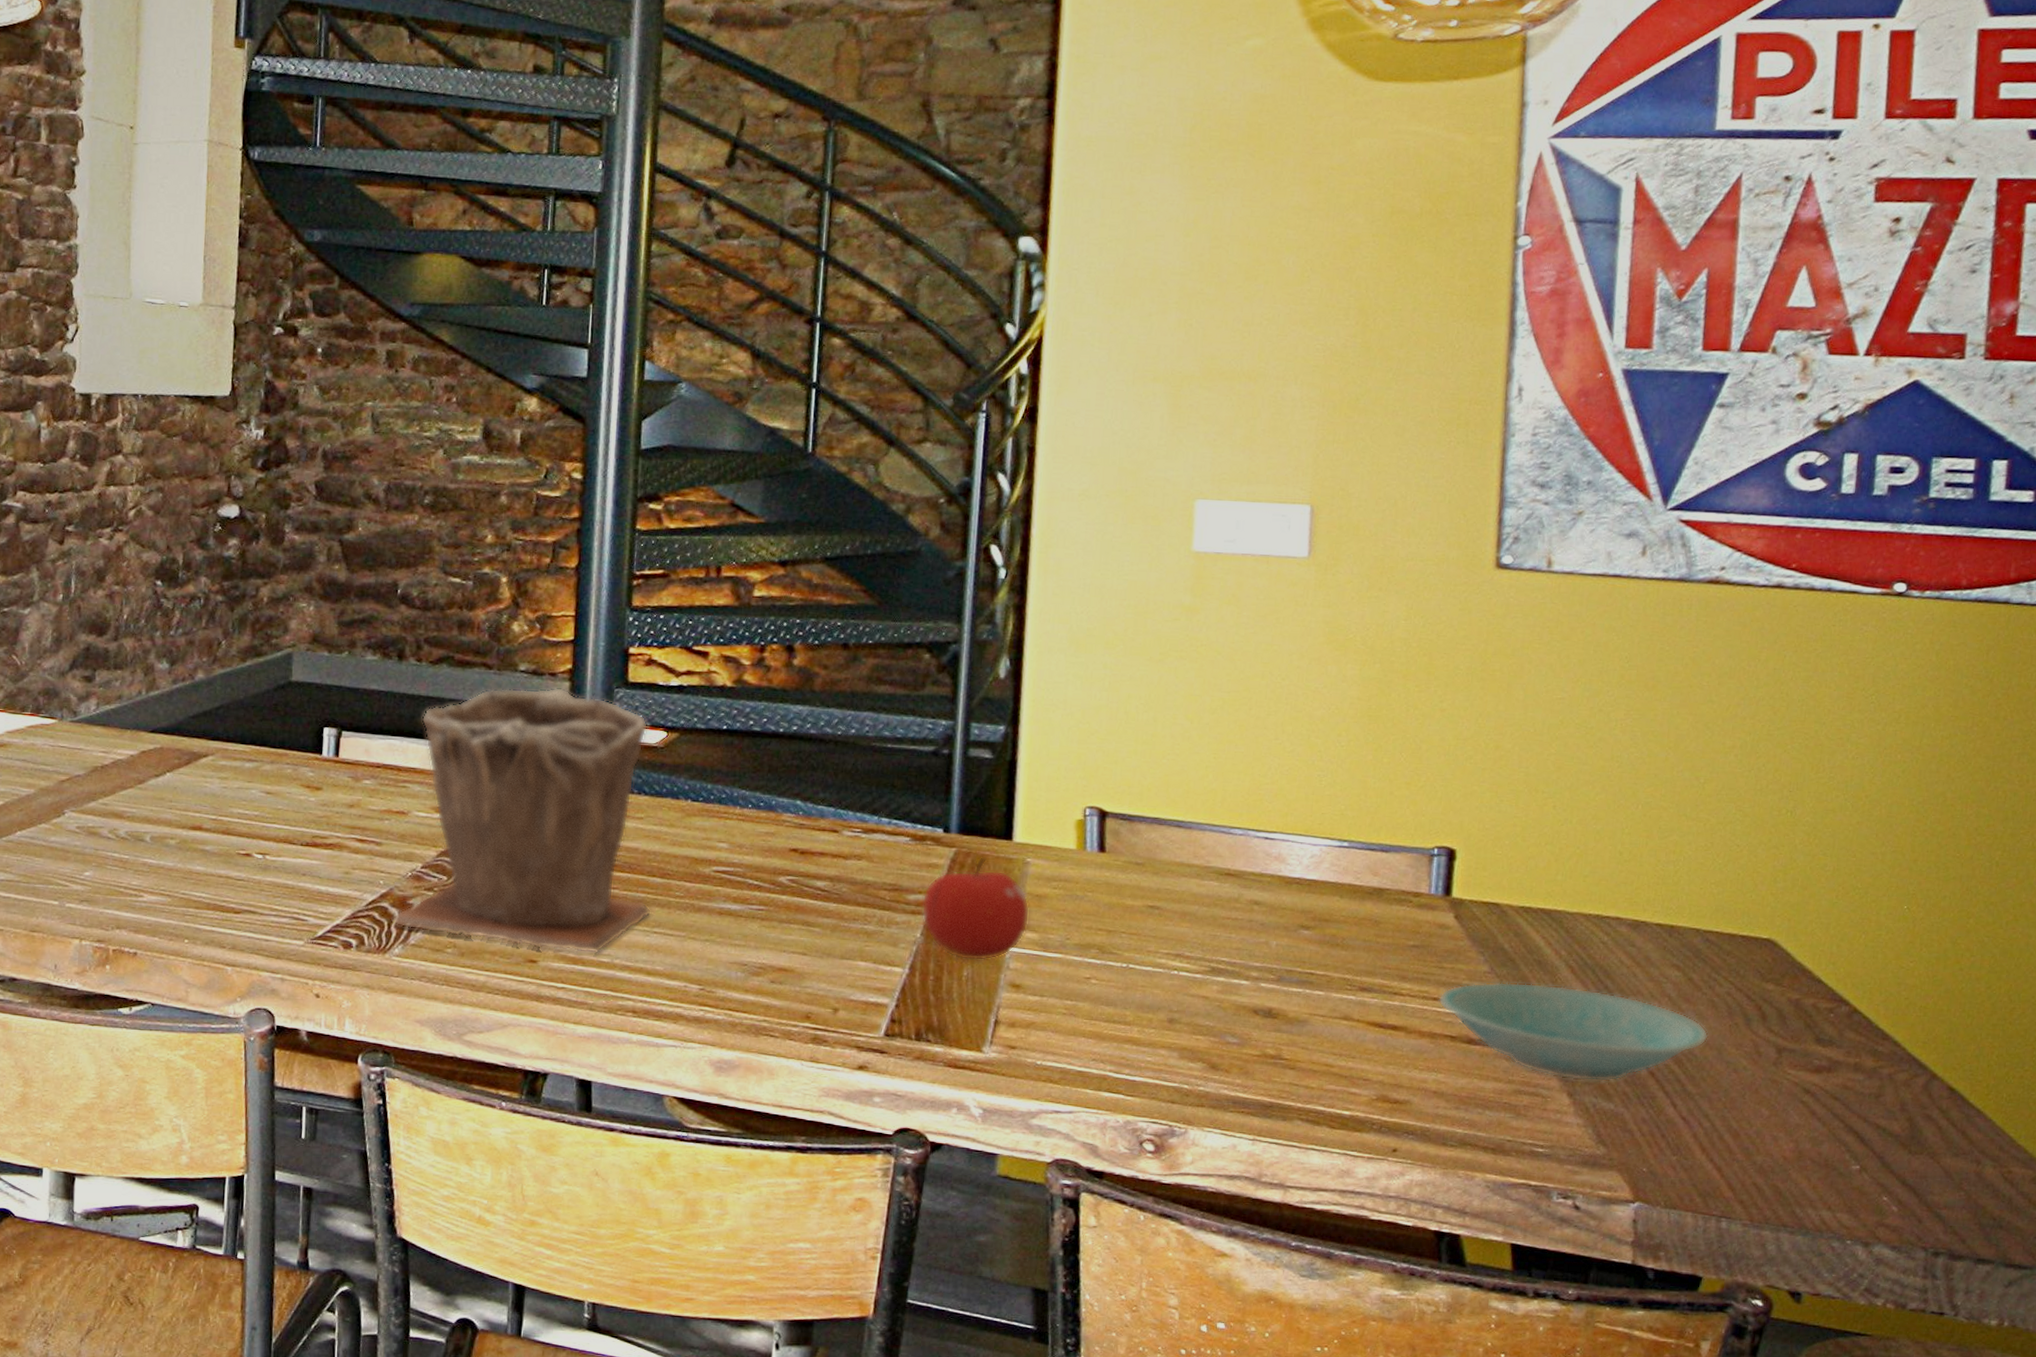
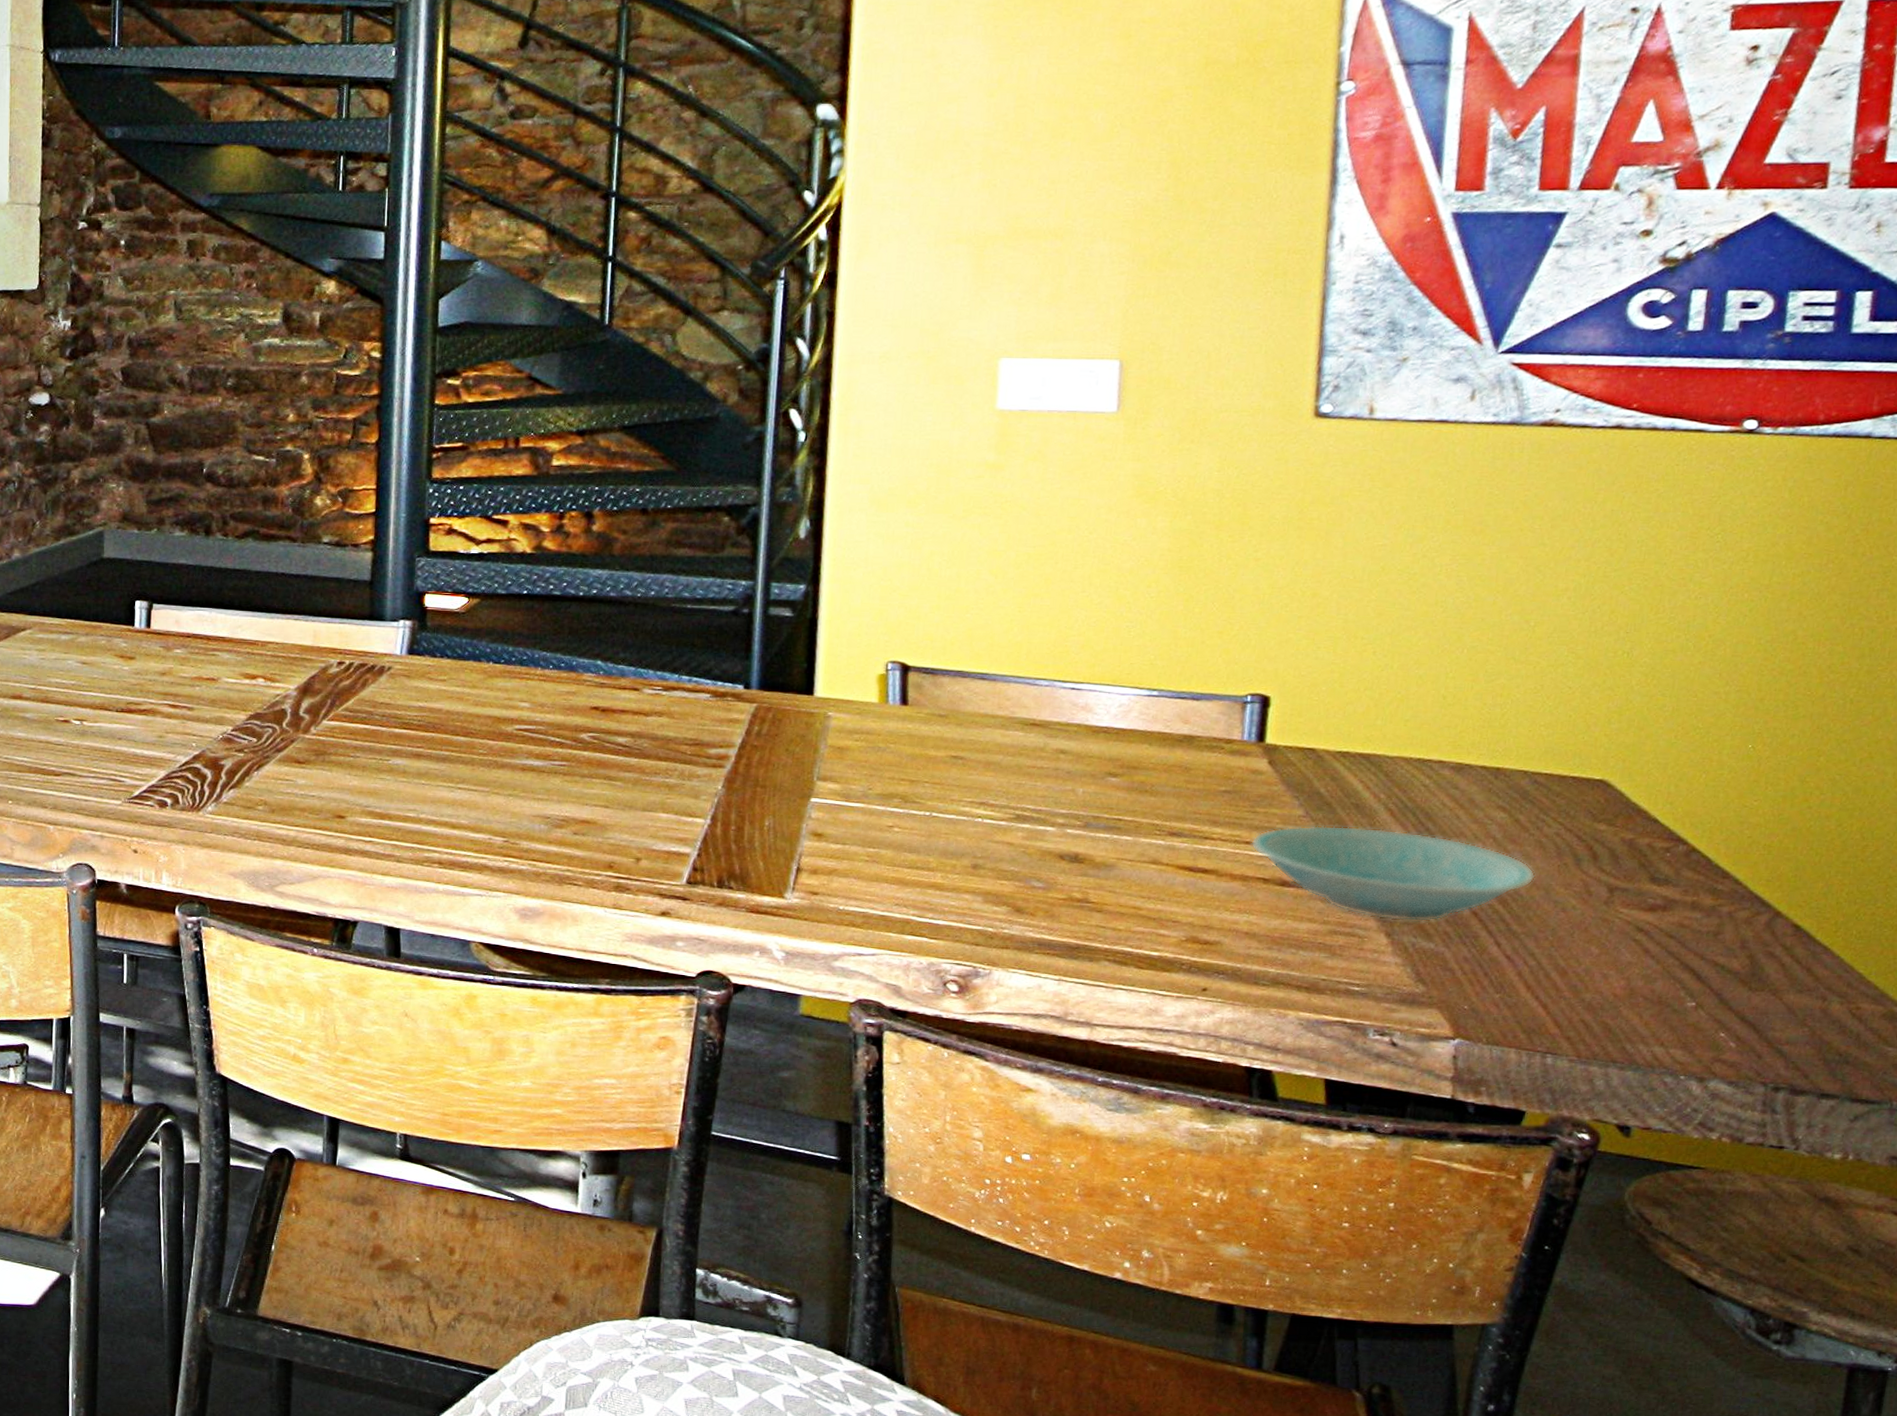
plant pot: present [391,687,651,953] -> none [204,557,455,808]
fruit: present [921,856,1030,961] -> none [722,711,832,812]

